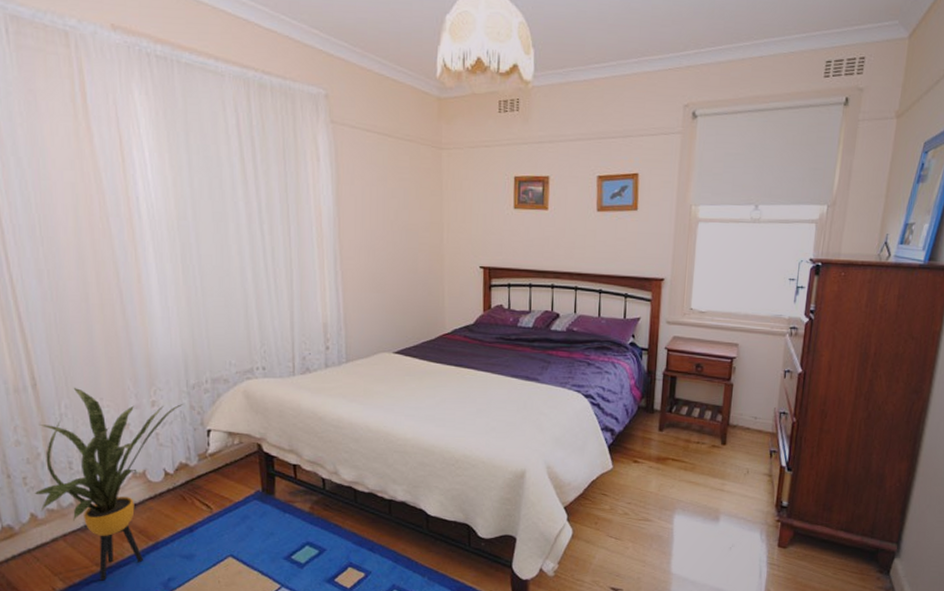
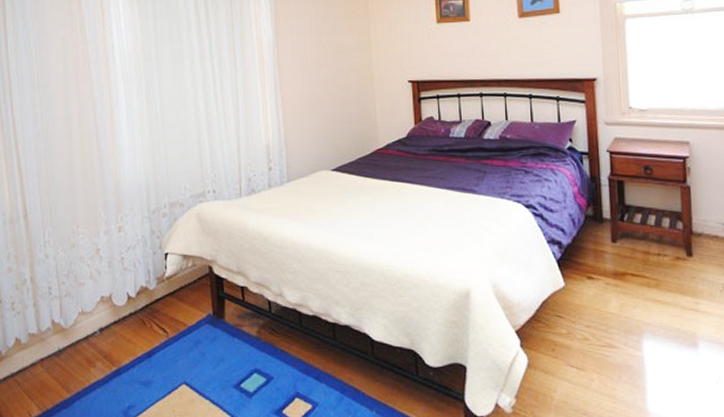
house plant: present [34,387,184,581] -> none [19,216,146,407]

